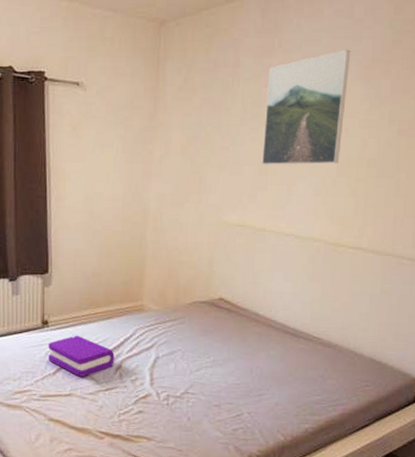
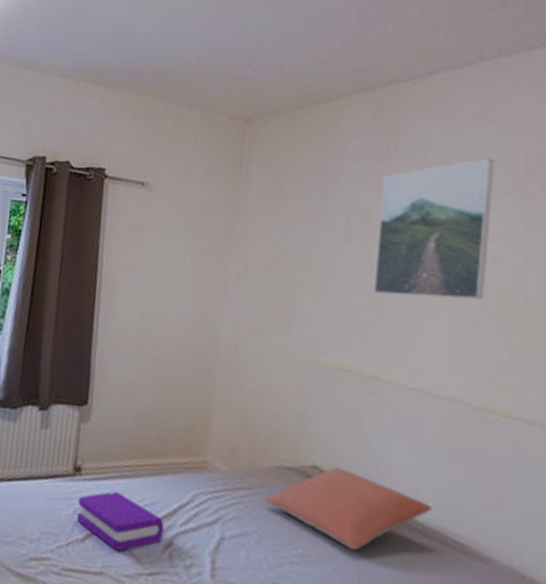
pillow: none [186,297,301,352] -> present [265,467,433,550]

